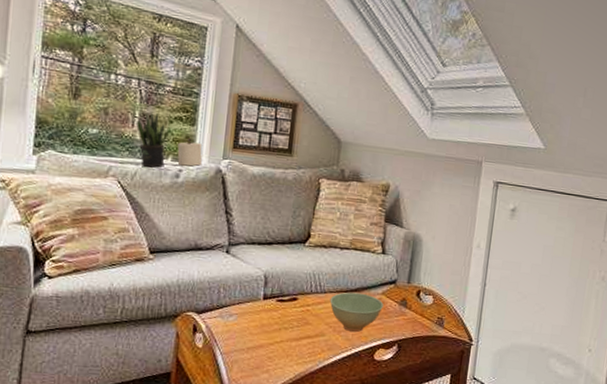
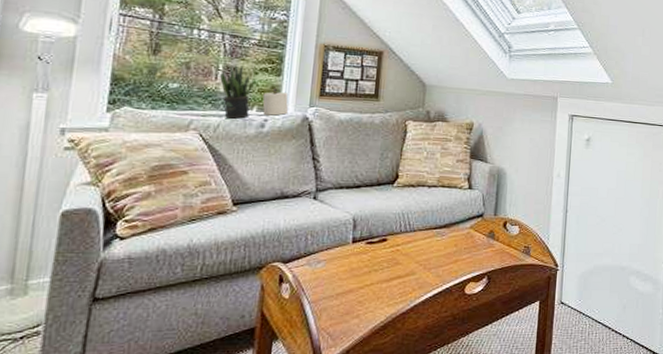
bowl: present [329,292,384,333] -> none [419,228,472,269]

